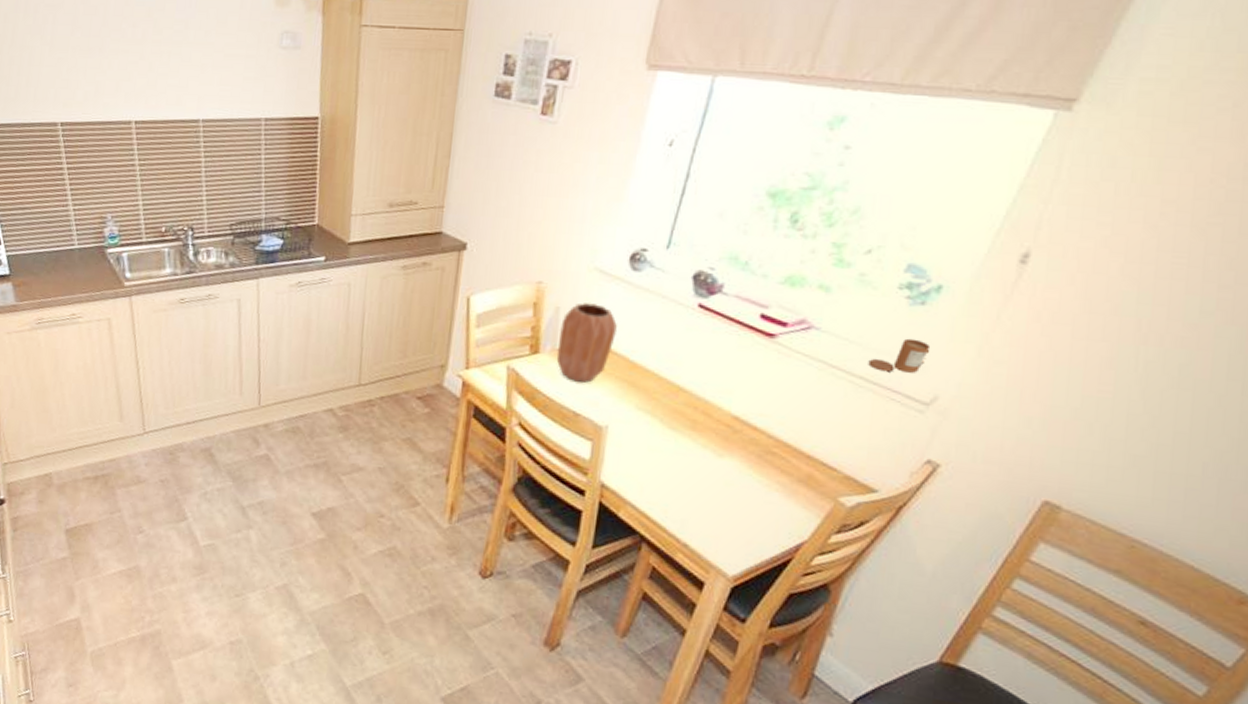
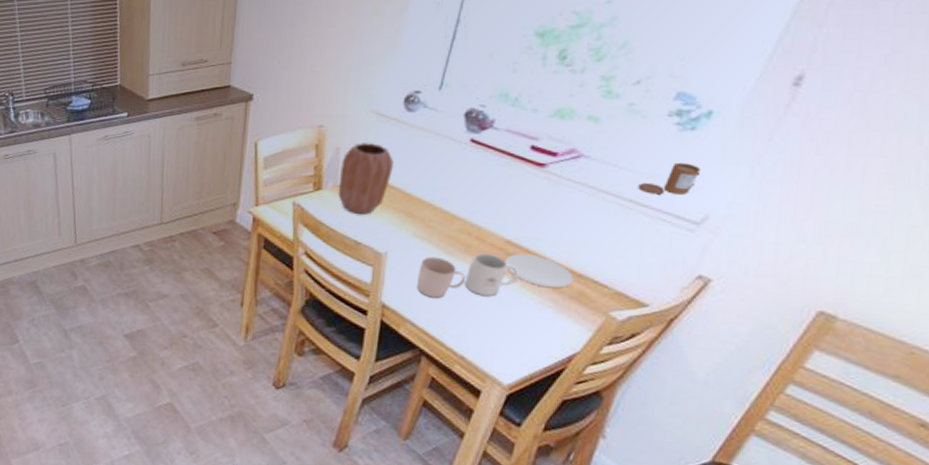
mug: none [639,432,690,478] -> present [417,256,465,298]
mug: none [689,429,746,479] -> present [464,252,519,297]
plate: none [732,431,803,471] -> present [505,253,574,289]

